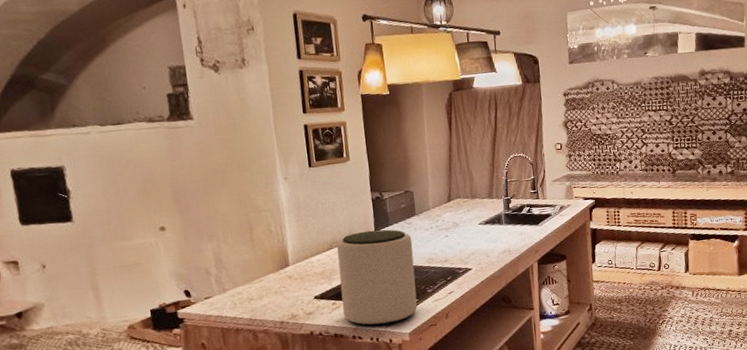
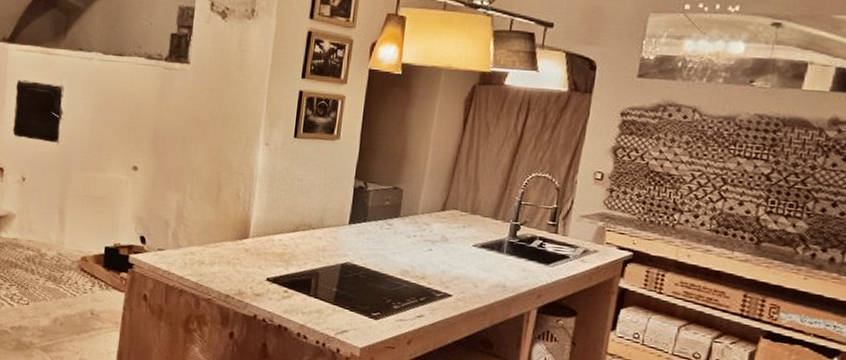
plant pot: present [336,229,418,326] -> none [293,220,389,332]

